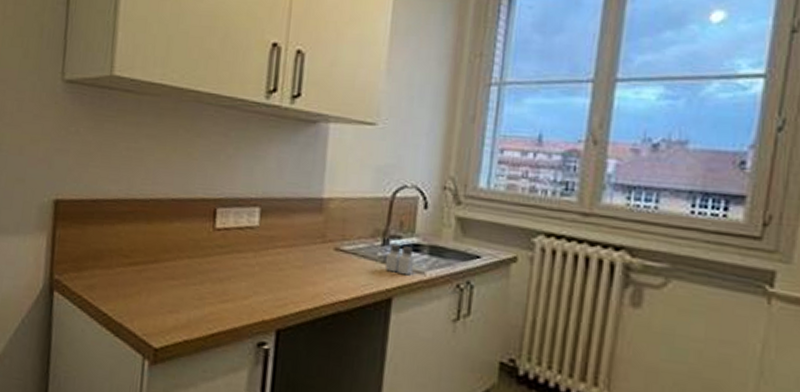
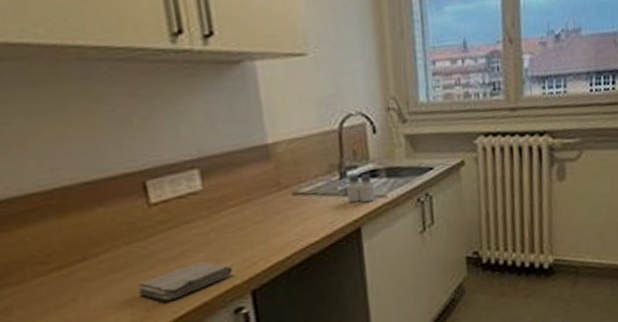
washcloth: none [186,289,266,317] -> present [137,261,234,301]

